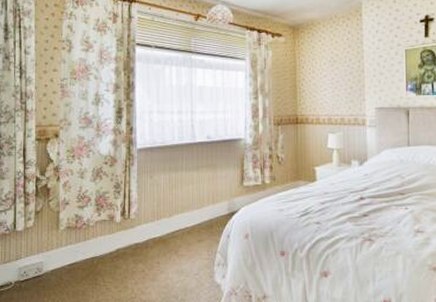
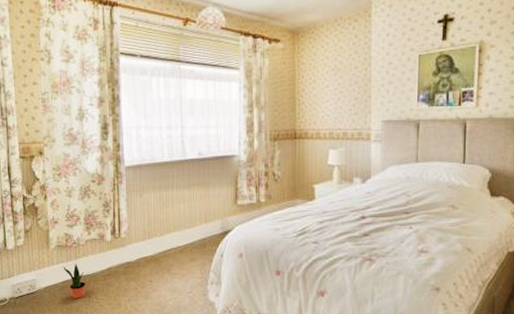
potted plant: none [71,245,94,282] -> present [63,263,86,299]

